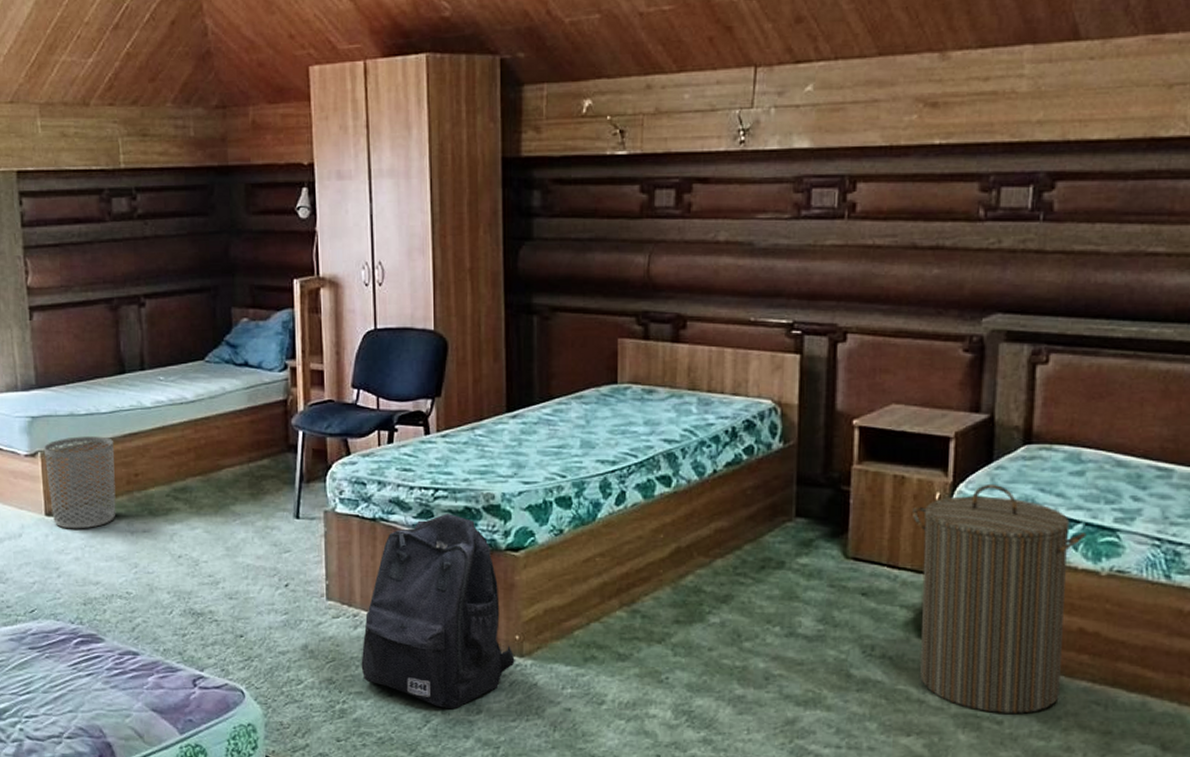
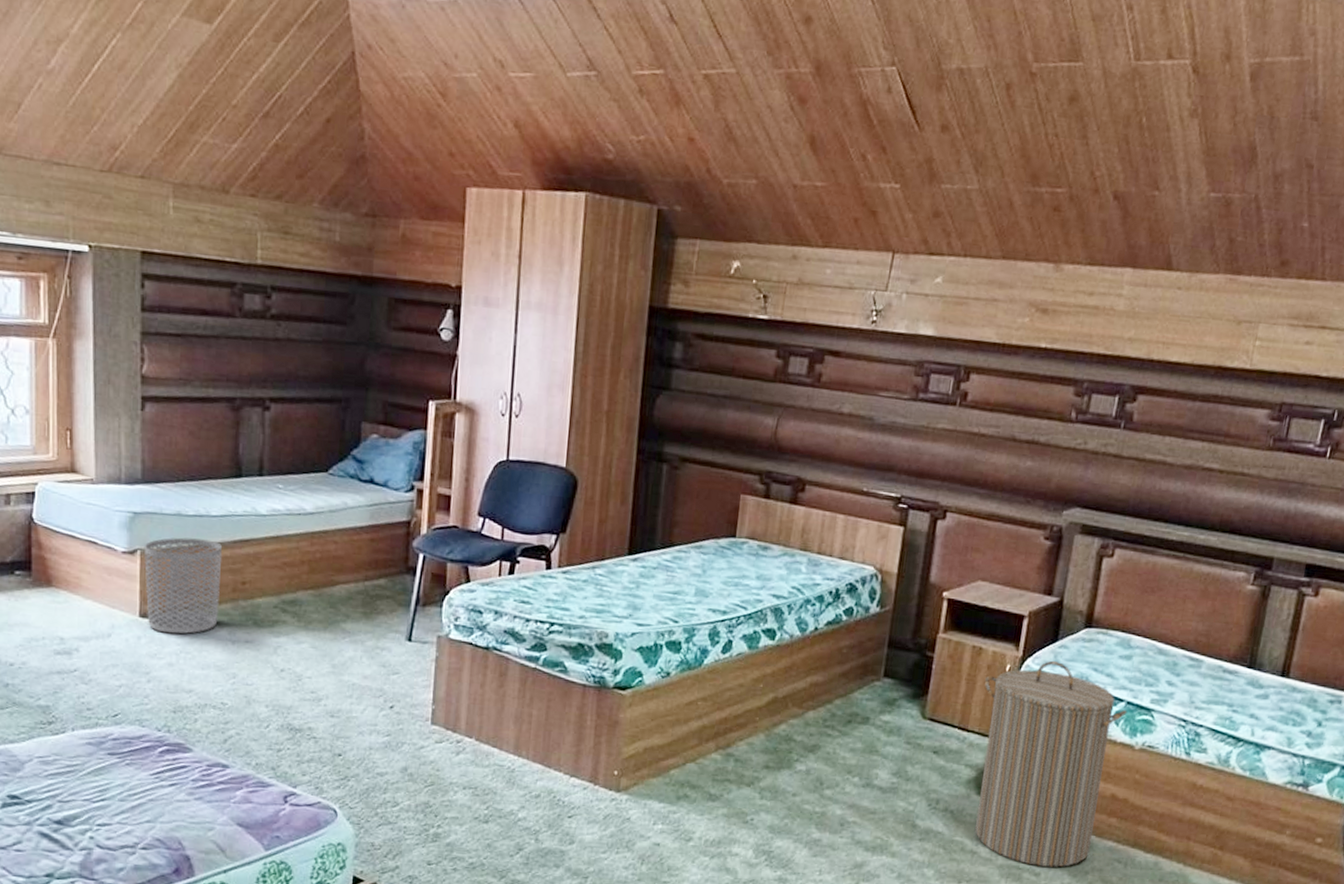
backpack: present [361,514,515,710] -> none [459,648,612,839]

